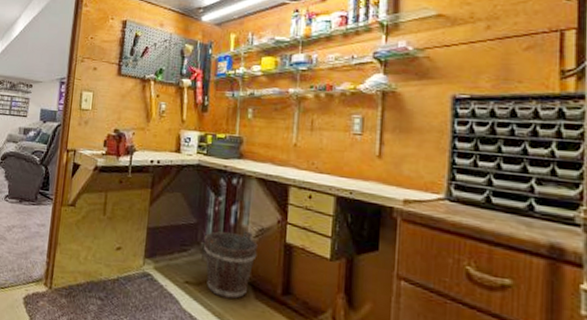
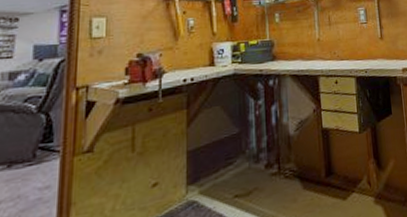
bucket: present [204,230,258,300] -> none [249,126,300,200]

